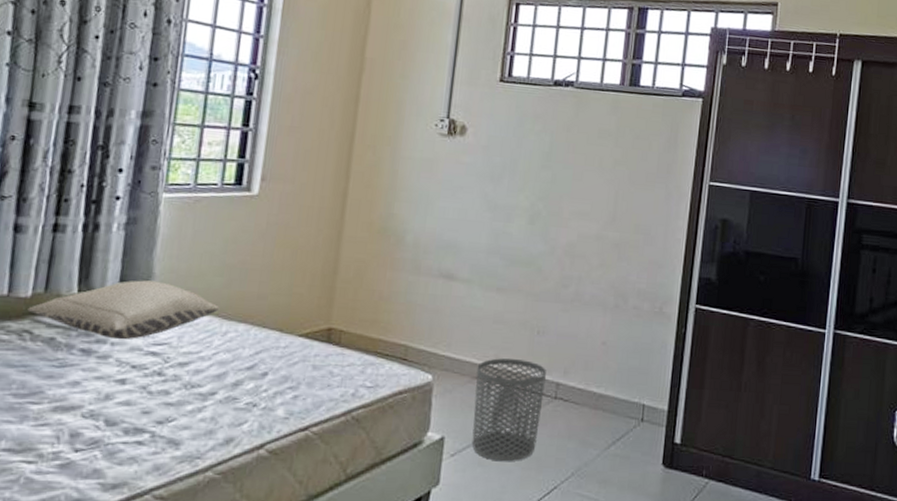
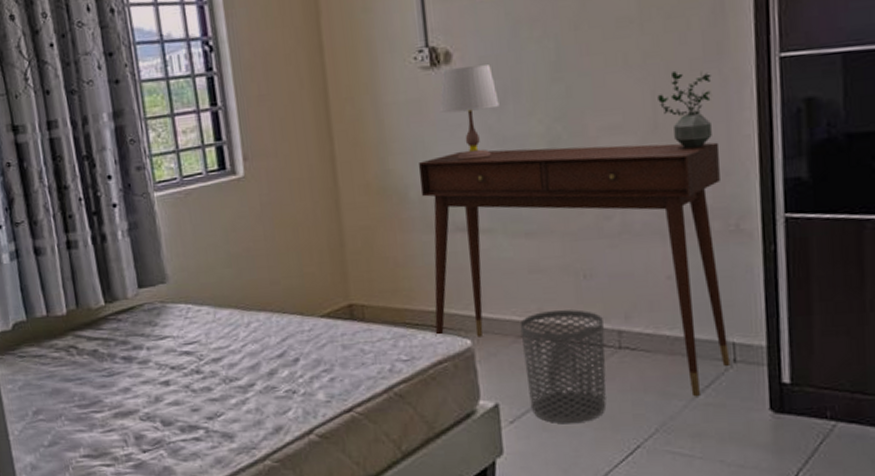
pillow: present [27,280,220,340] -> none [67,282,237,344]
desk: none [401,209,658,447] -> present [419,142,731,396]
table lamp: none [447,139,498,219] -> present [439,64,499,161]
potted plant: none [619,179,660,242] -> present [657,70,712,149]

